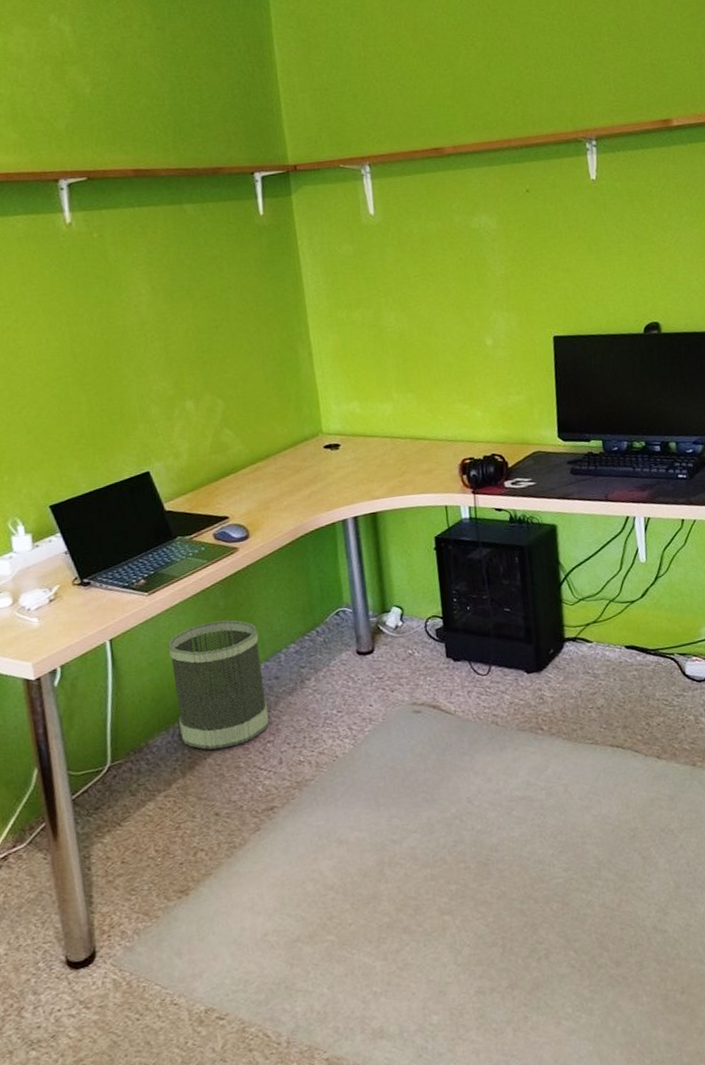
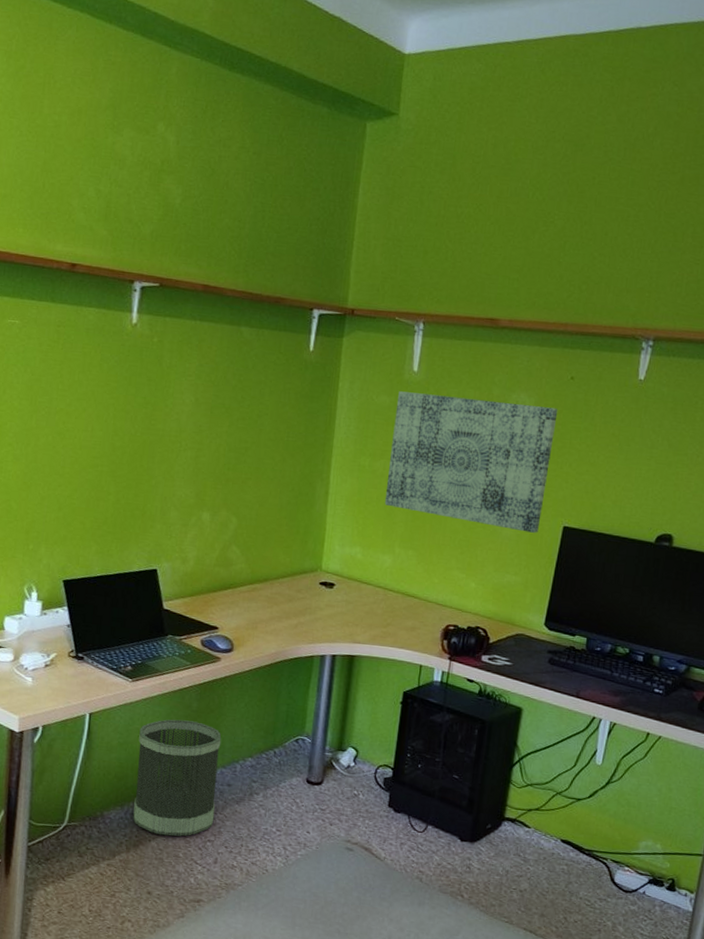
wall art: none [360,223,530,354] -> present [384,391,558,533]

